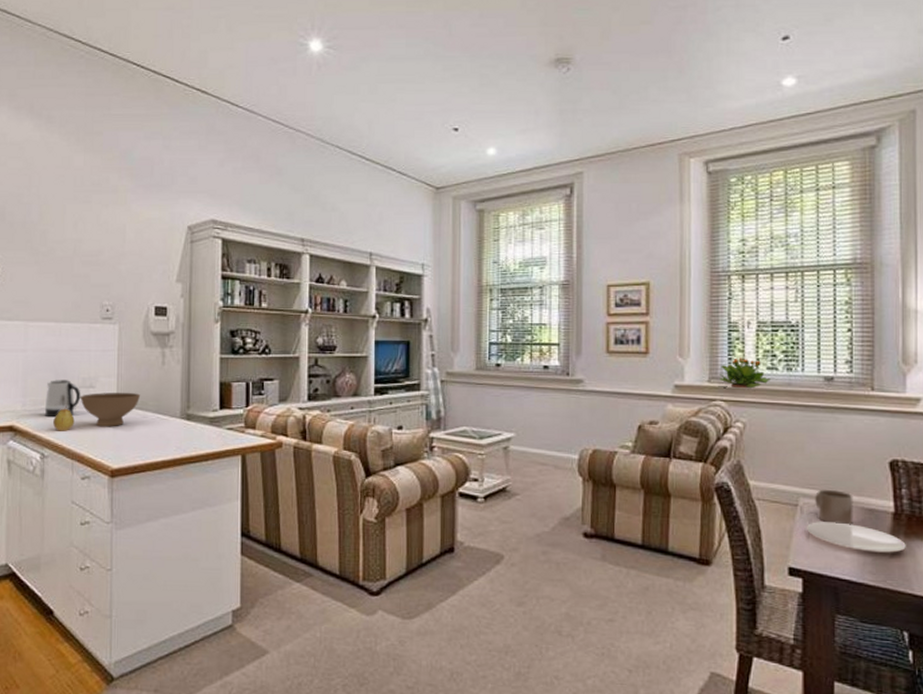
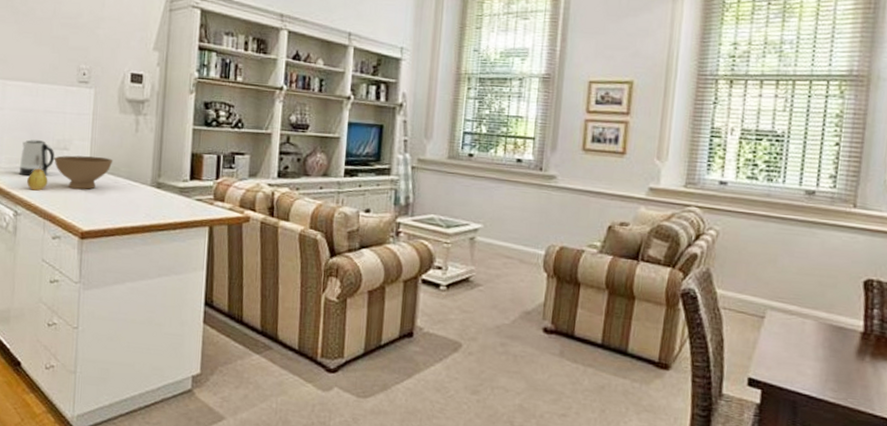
potted flower: present [719,357,772,389] -> none [696,164,751,197]
plate: present [806,522,906,553] -> none [770,335,872,372]
mug: present [815,489,853,525] -> none [782,303,823,341]

